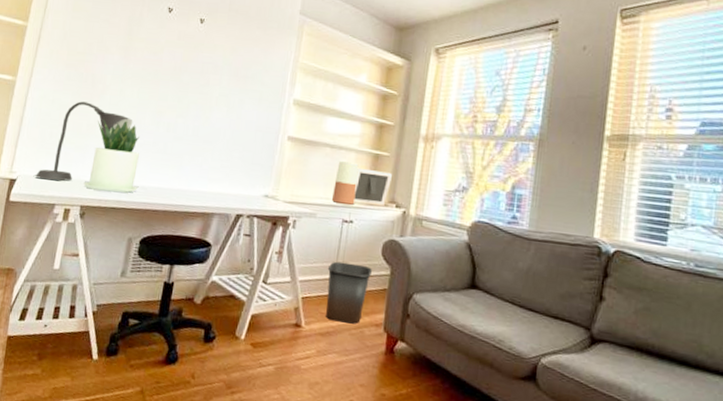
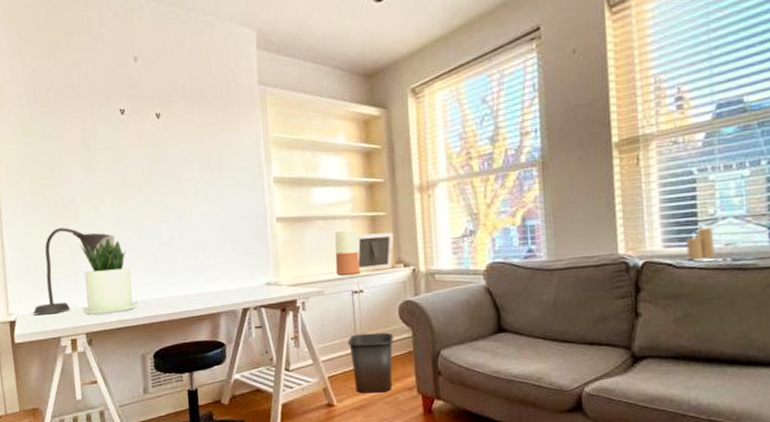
candle: none [655,227,682,261] -> present [686,224,715,261]

